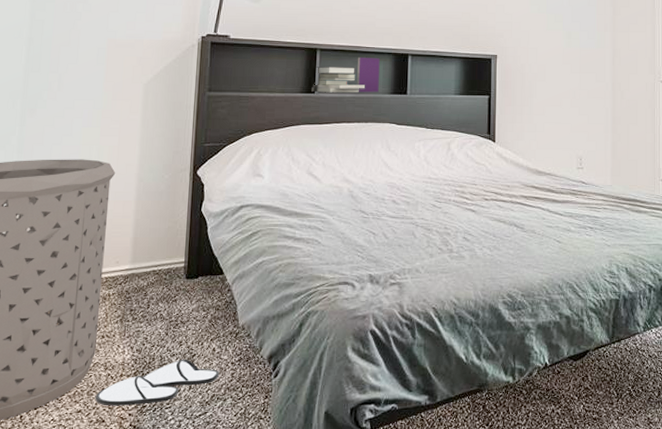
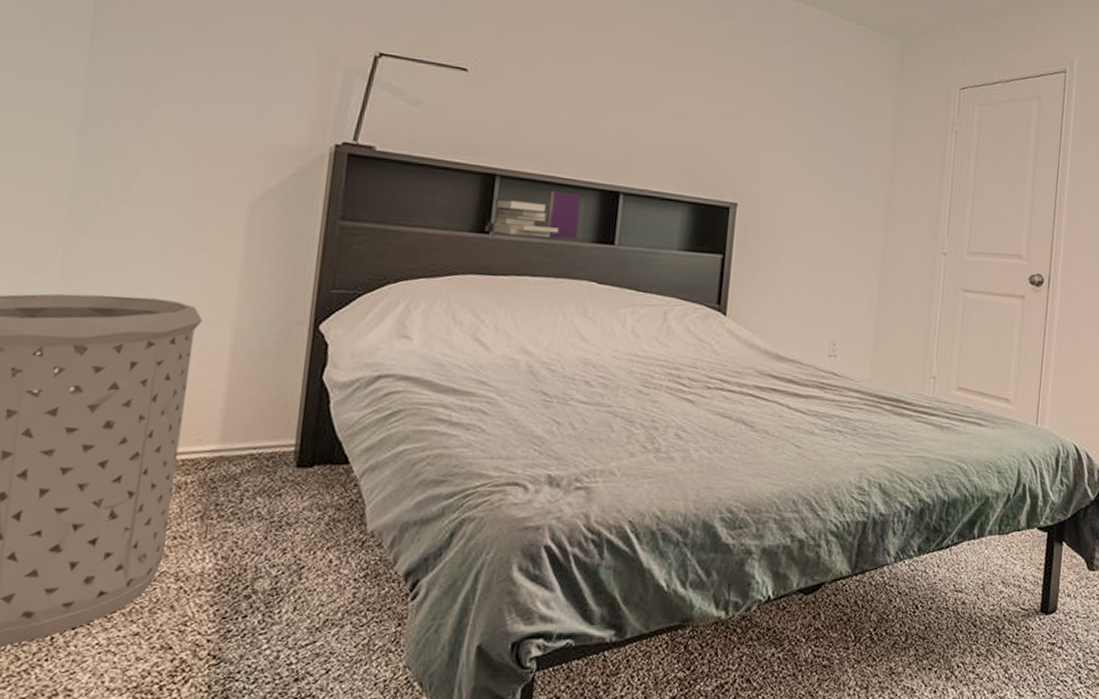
slippers: present [96,359,220,406] -> none [160,571,337,629]

